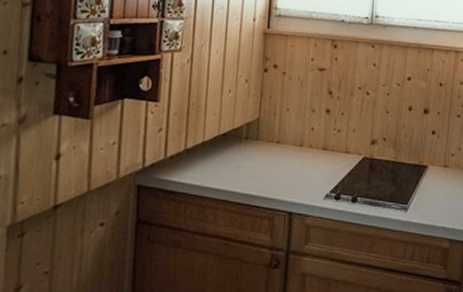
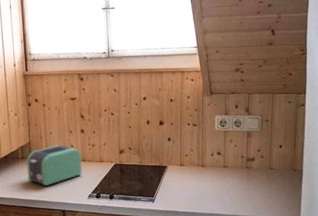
toaster: none [249,125,323,178] -> present [26,145,83,186]

